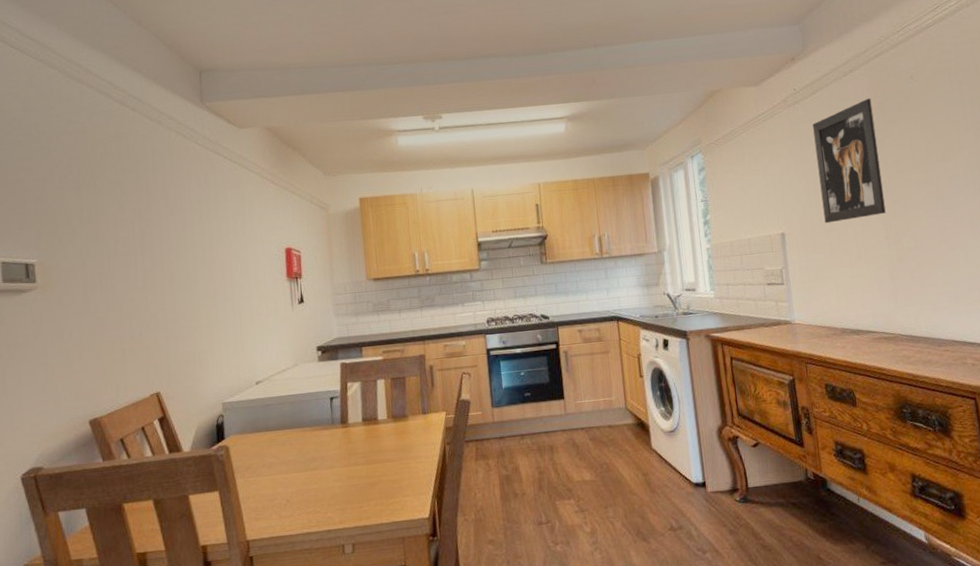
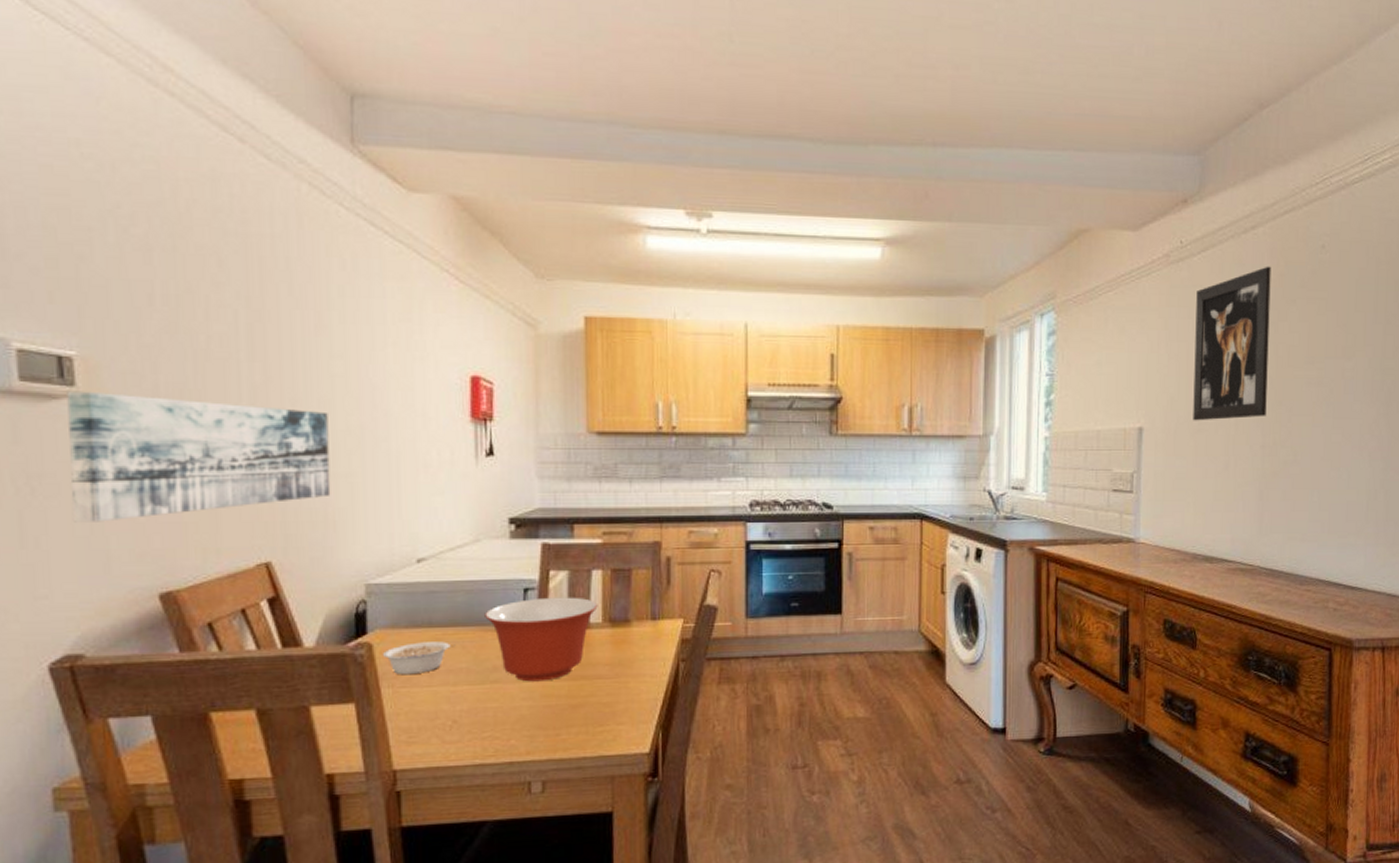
wall art: none [31,283,197,375] -> present [67,391,331,522]
legume: none [235,441,285,468] -> present [382,641,456,675]
mixing bowl: none [304,401,383,468] -> present [485,597,598,682]

